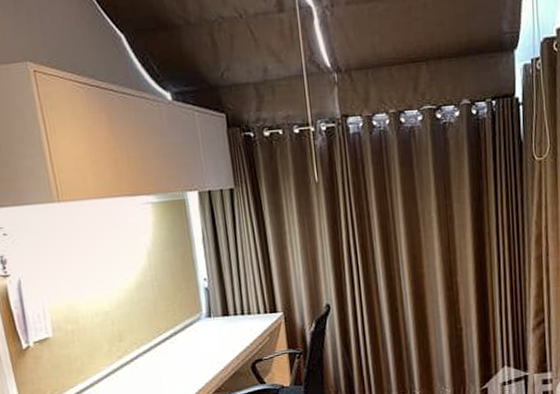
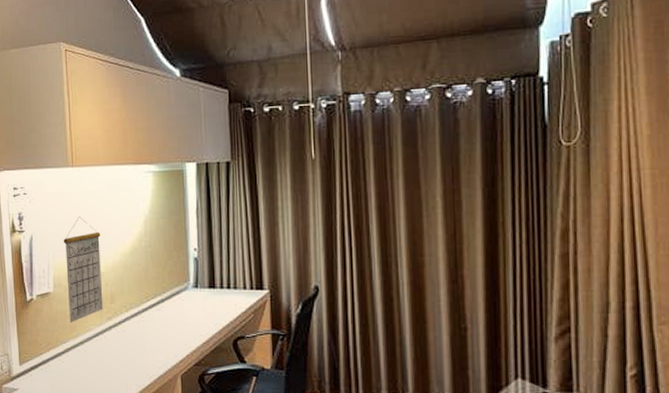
calendar: none [57,255,112,366] -> present [63,217,103,322]

